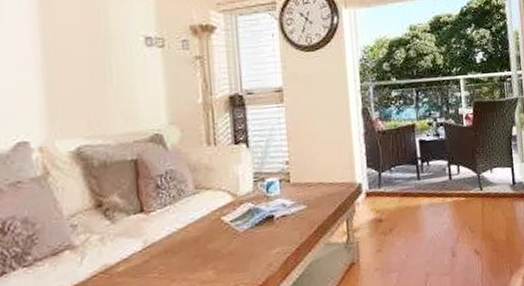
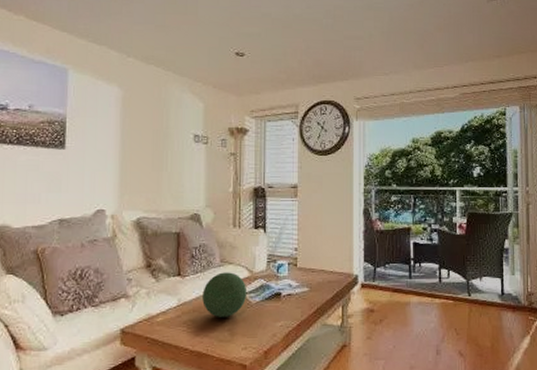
decorative orb: none [175,199,233,256] -> present [202,272,247,318]

